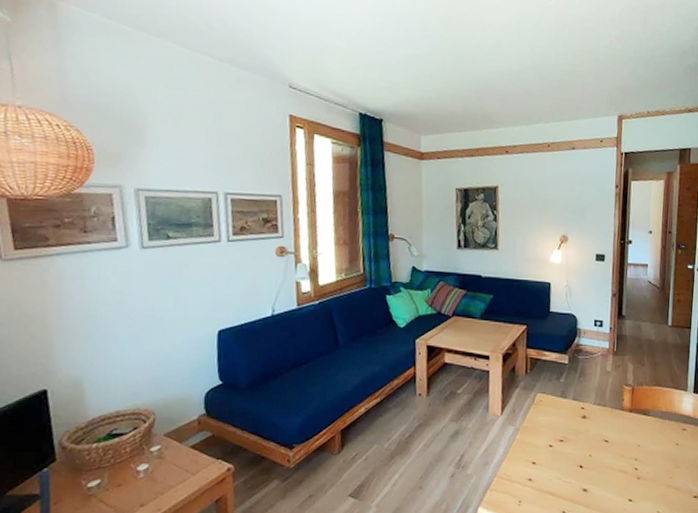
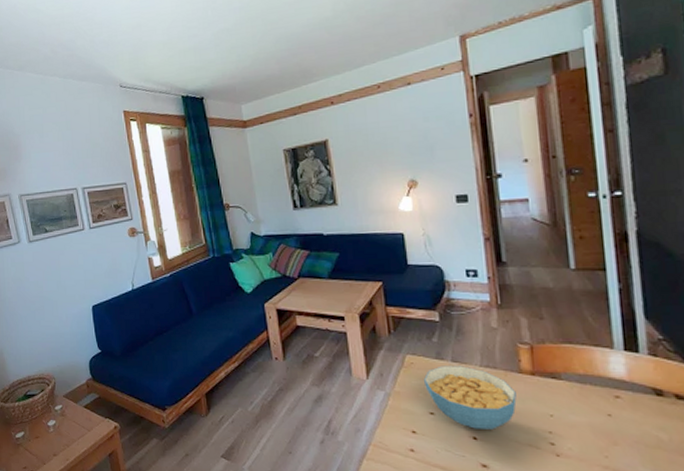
cereal bowl: none [548,403,617,459] -> present [424,365,517,430]

